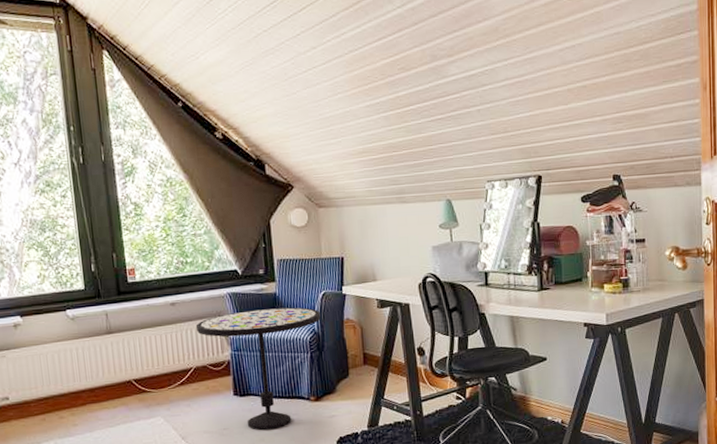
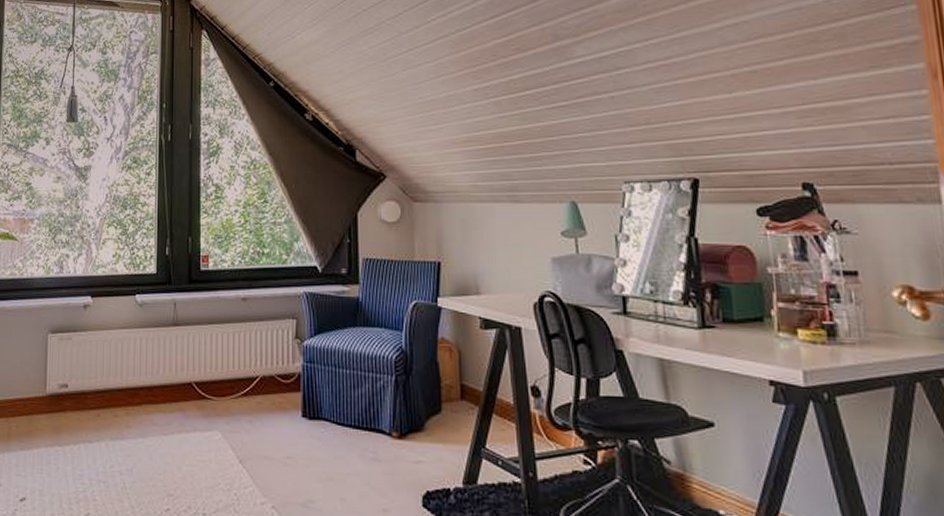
side table: present [195,307,321,430] -> none [266,315,410,467]

